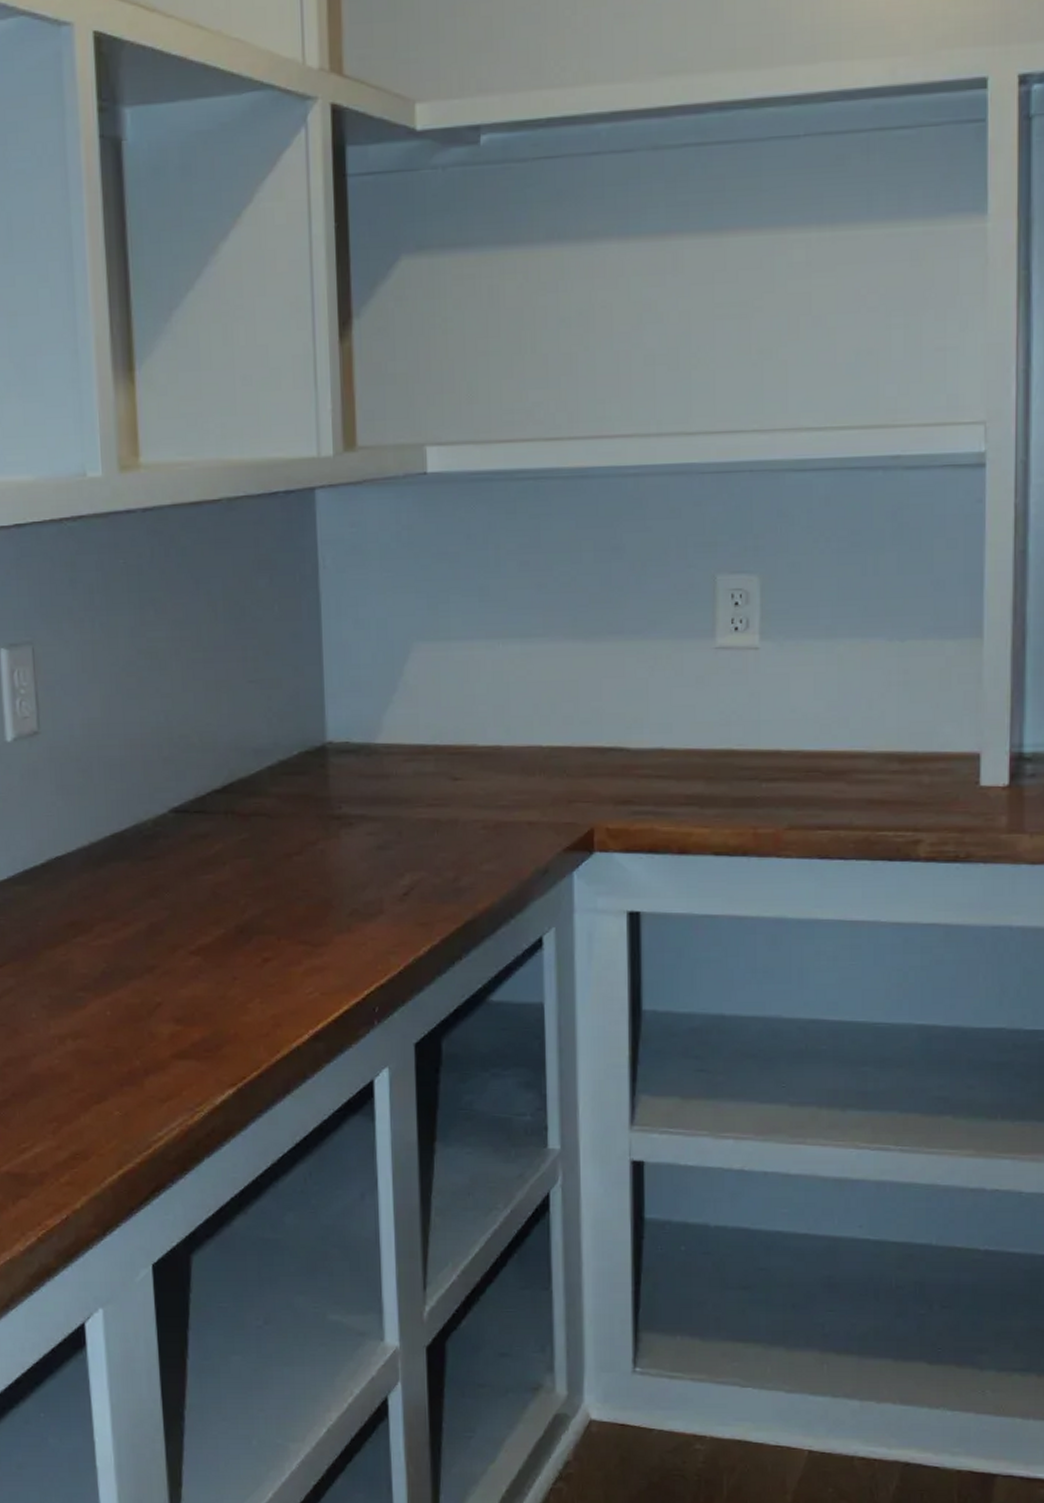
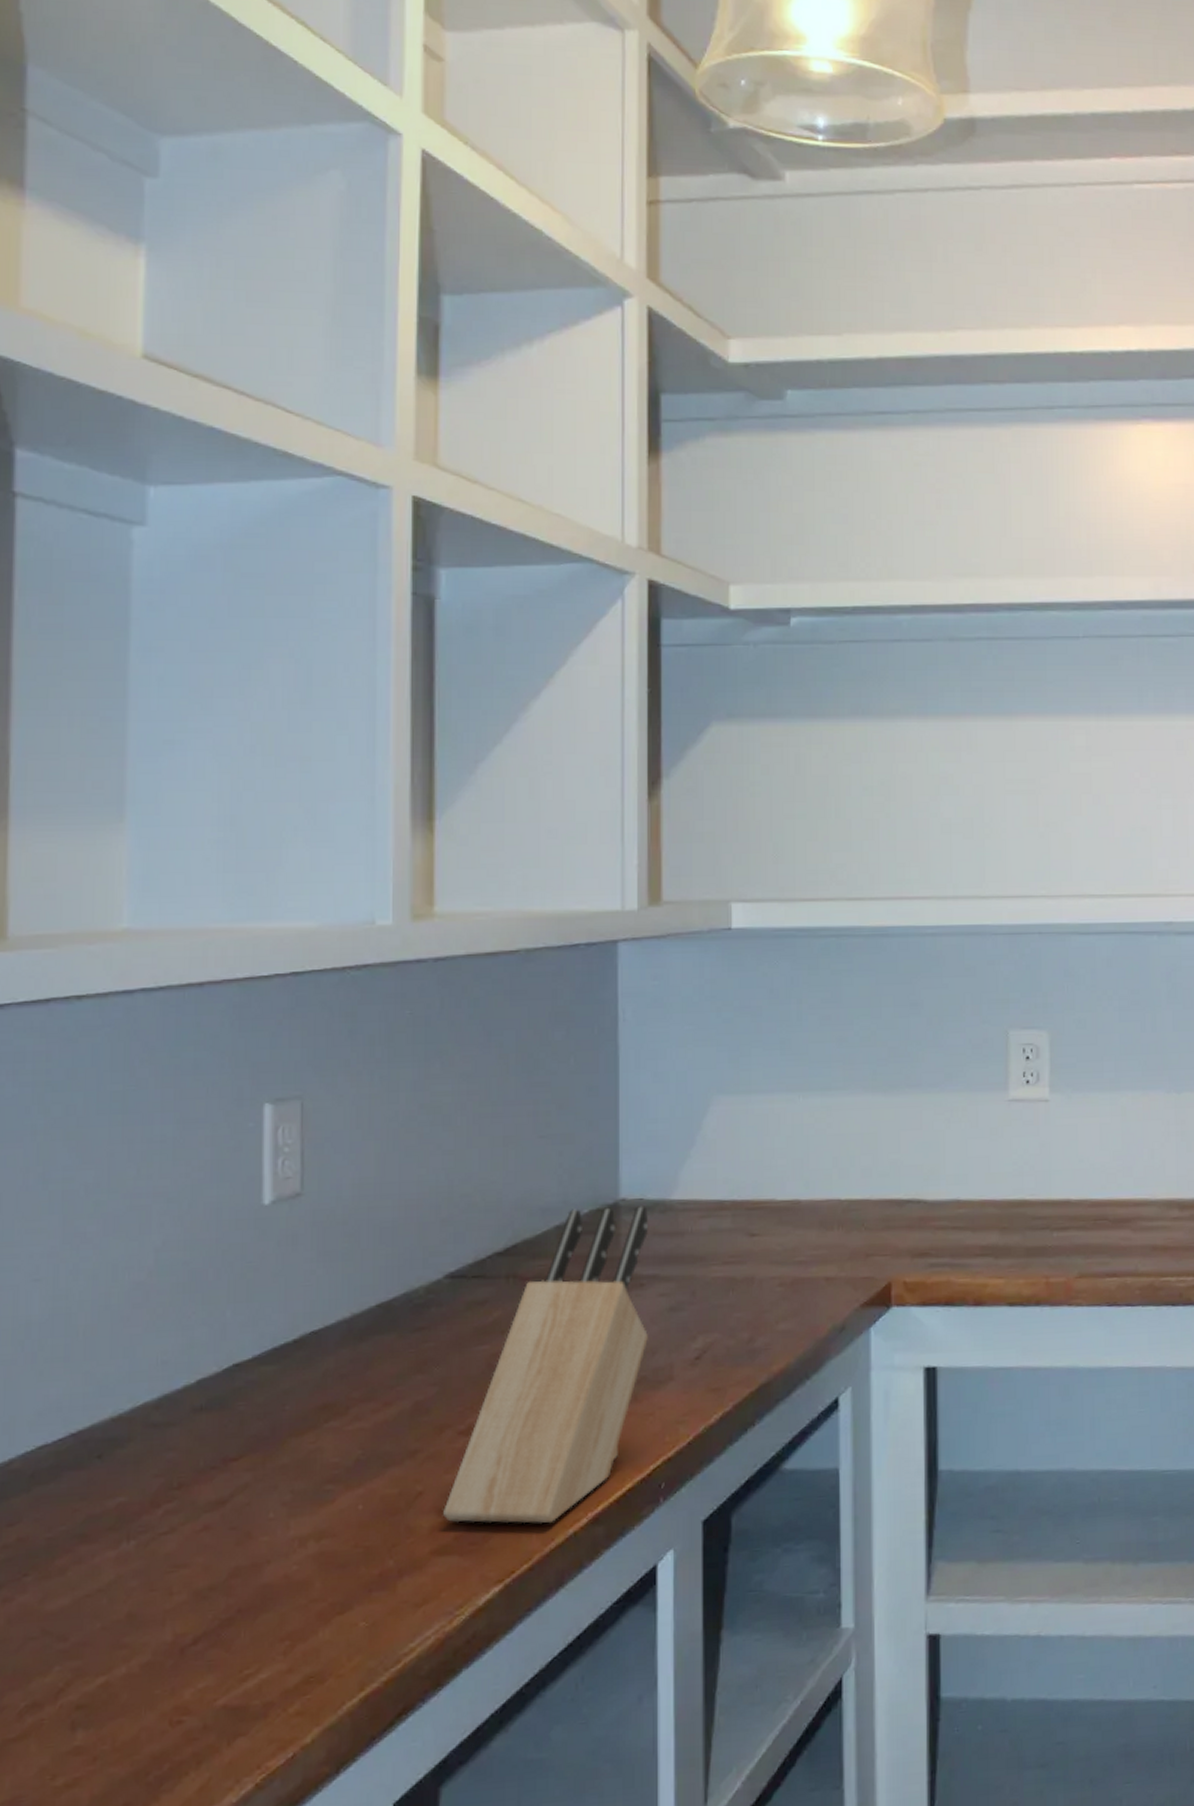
knife block: none [180,749,358,1038] -> present [443,1206,649,1524]

